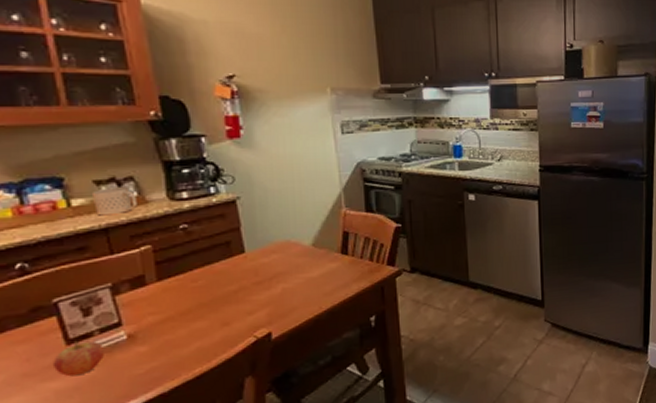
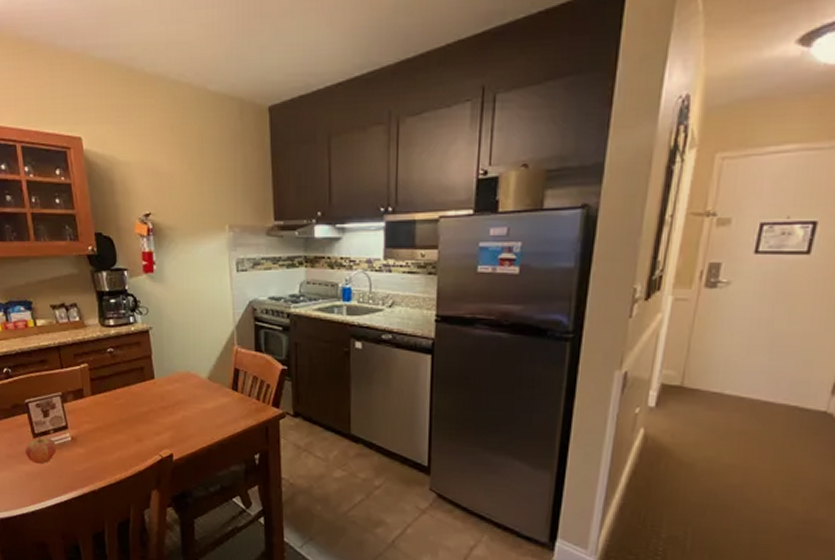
mug: present [91,187,137,216] -> none [49,312,79,336]

